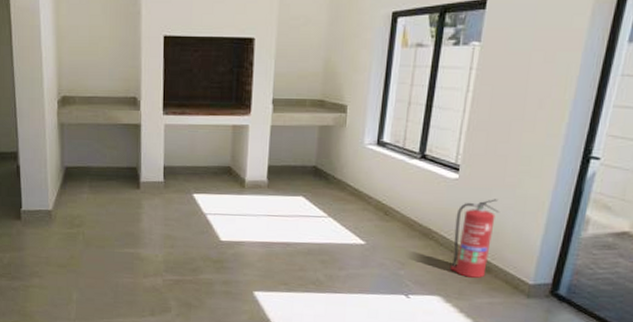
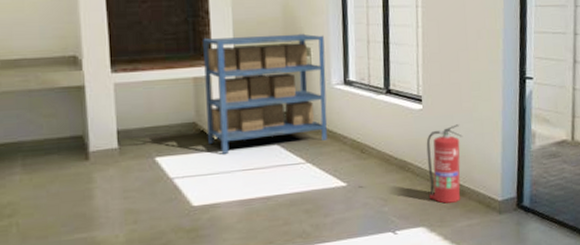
shelving unit: none [240,88,363,199] -> present [203,33,327,154]

